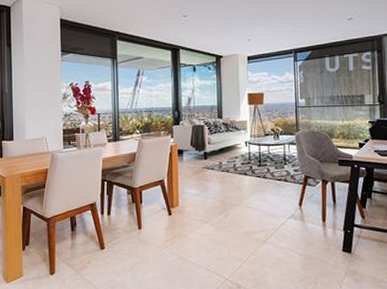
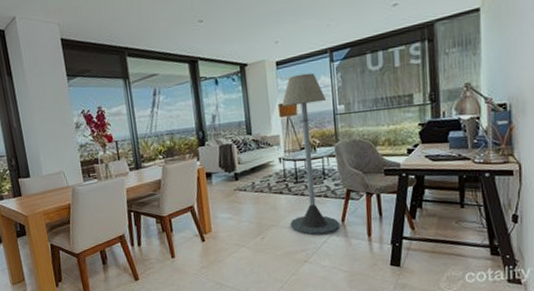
floor lamp: none [250,69,297,217] -> present [281,72,340,236]

